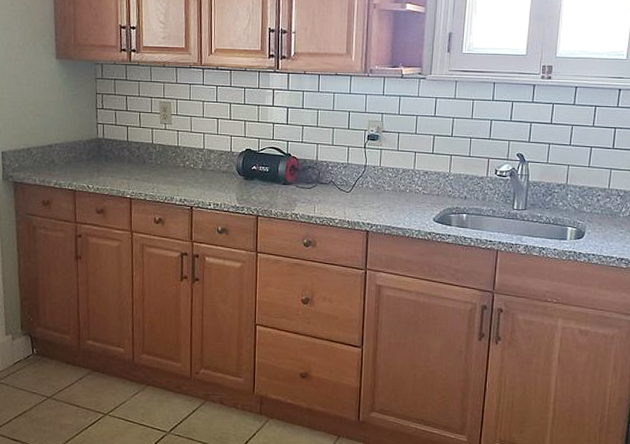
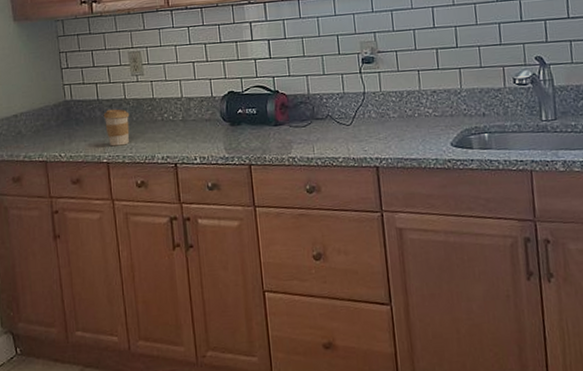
coffee cup: none [131,151,155,185] -> present [103,109,130,147]

